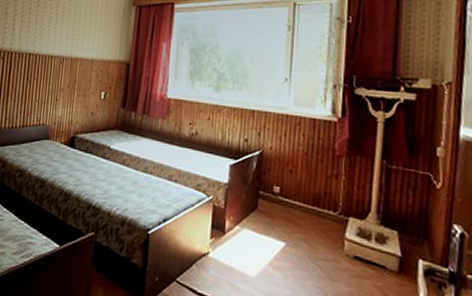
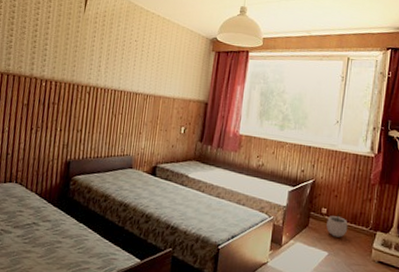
plant pot: none [281,192,310,224] -> present [326,213,348,237]

